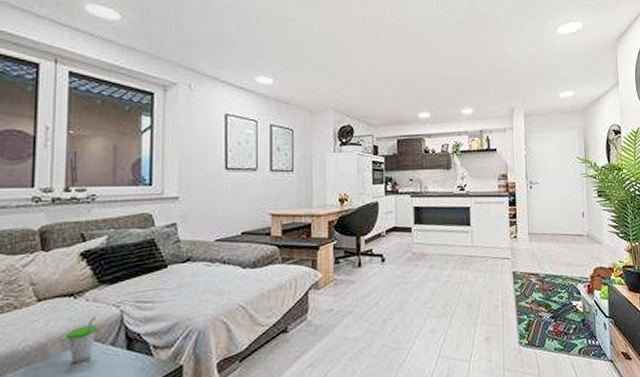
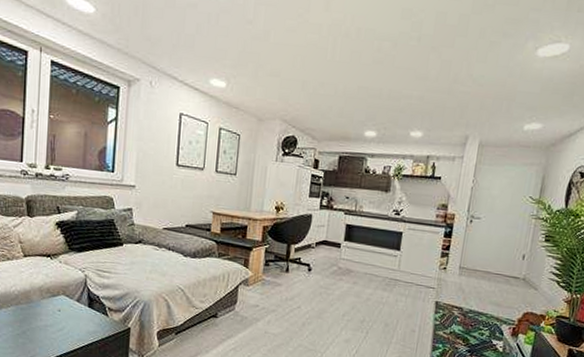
cup: present [66,316,97,364] -> none [44,276,67,311]

